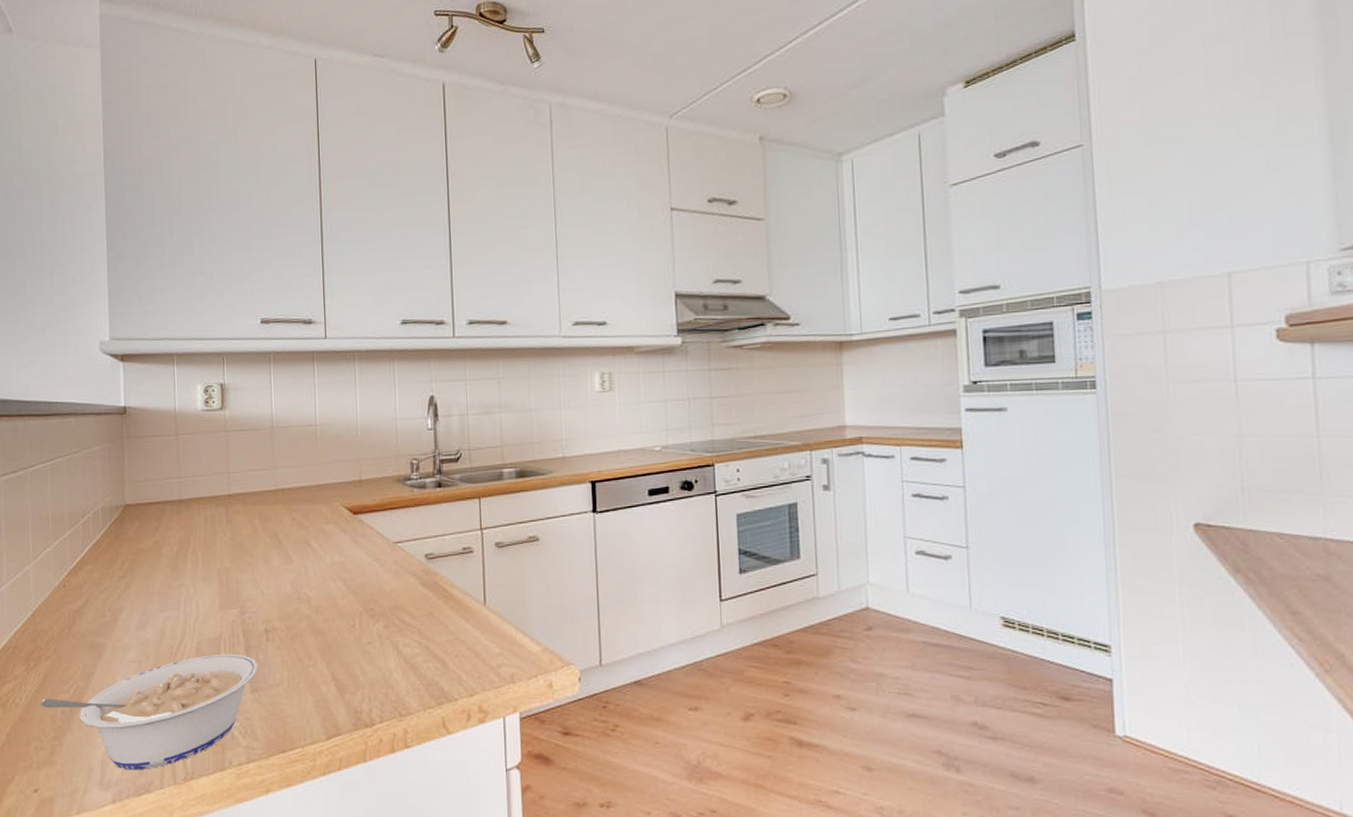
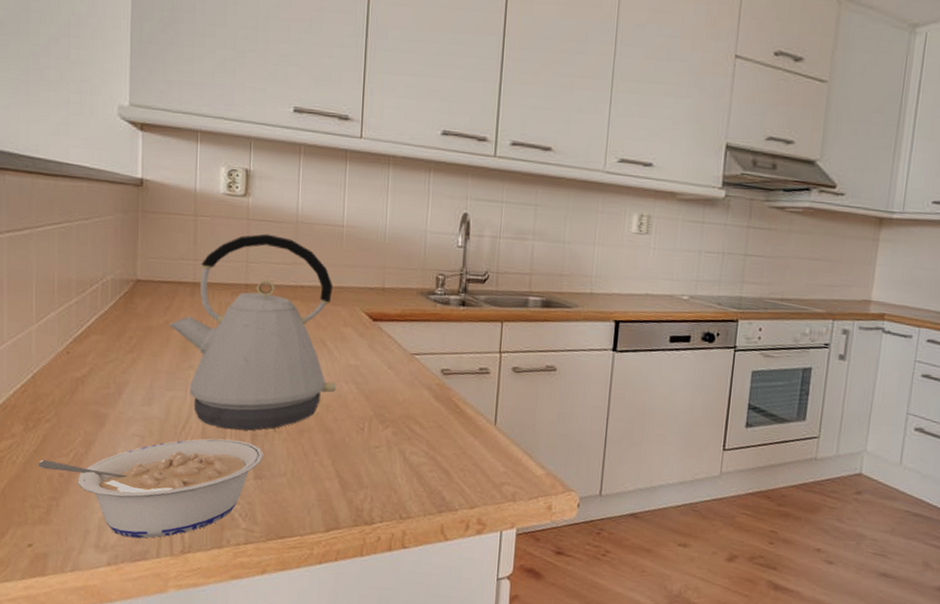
kettle: none [159,442,324,644] -> present [169,233,337,431]

